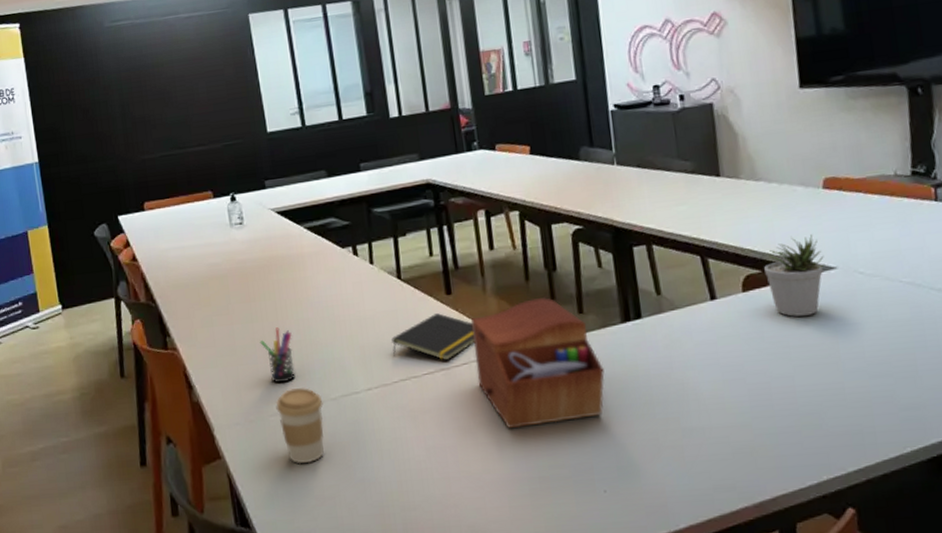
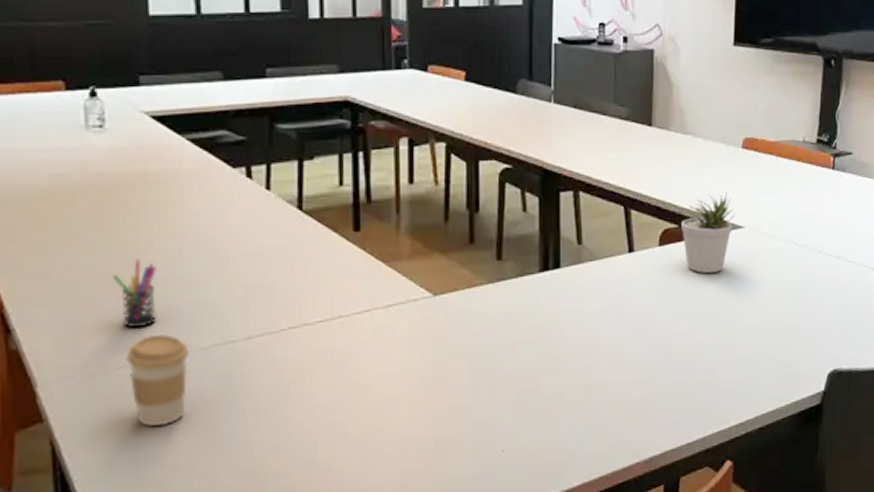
notepad: present [391,313,475,361] -> none [283,252,382,307]
sewing box: present [470,298,605,429] -> none [378,241,516,385]

